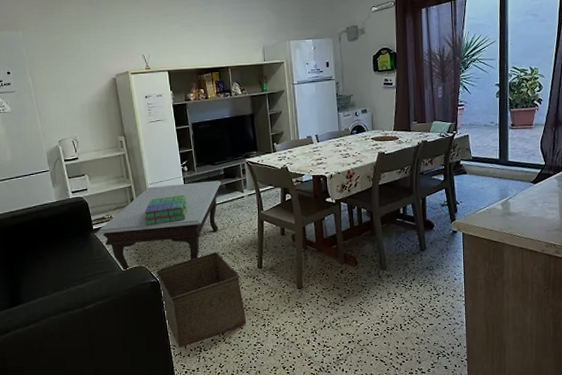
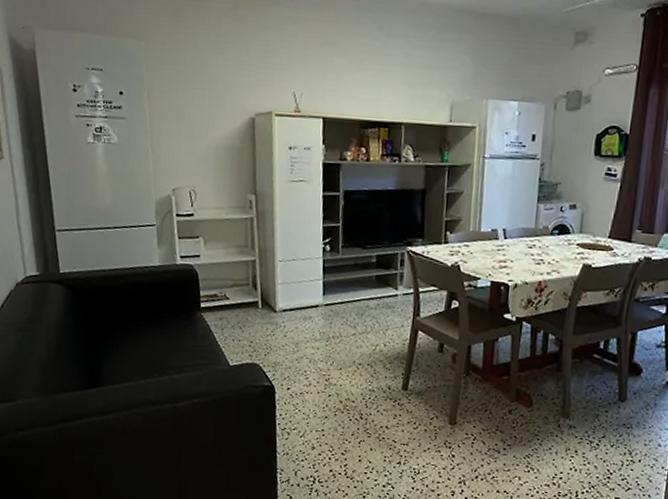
coffee table: present [96,180,222,272] -> none [204,264,372,367]
stack of books: present [144,194,187,226] -> none [266,280,324,314]
storage bin: present [156,251,247,348] -> none [272,359,378,474]

